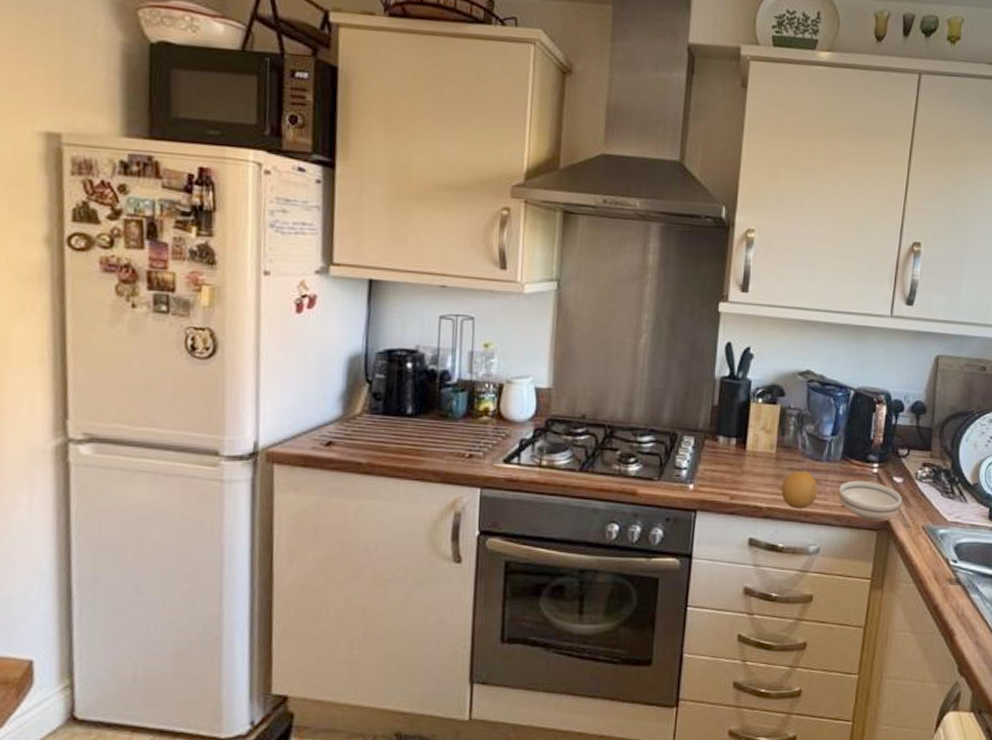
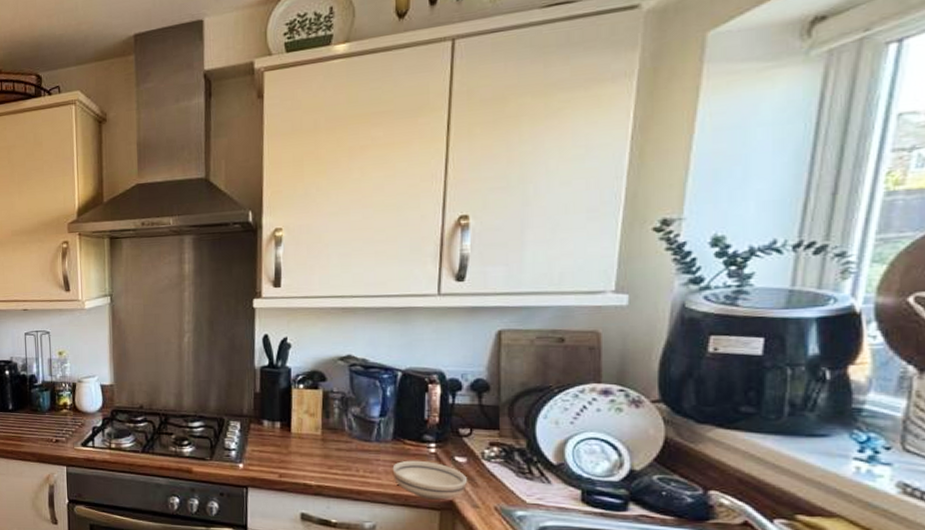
fruit: present [781,470,818,509] -> none [330,450,369,488]

